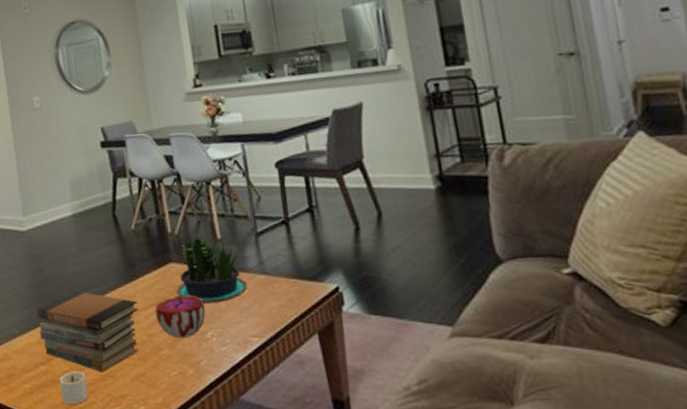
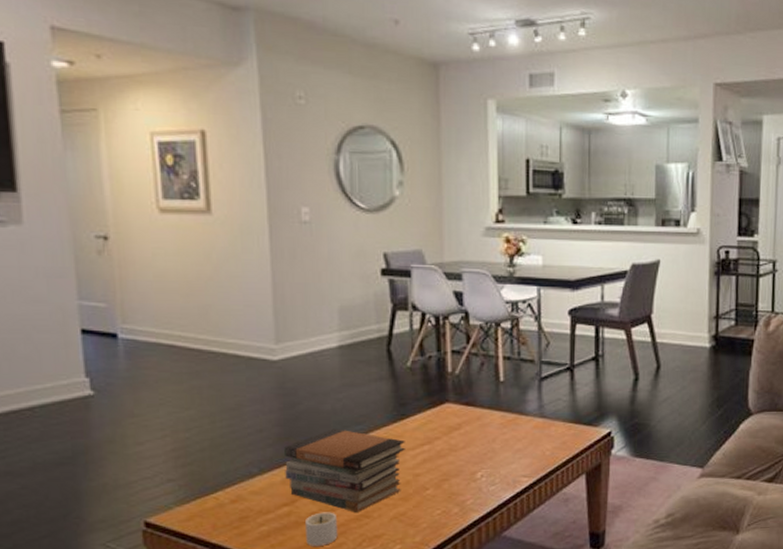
decorative bowl: present [155,295,206,339] -> none [423,436,478,479]
potted plant: present [175,237,248,303] -> none [449,379,525,444]

